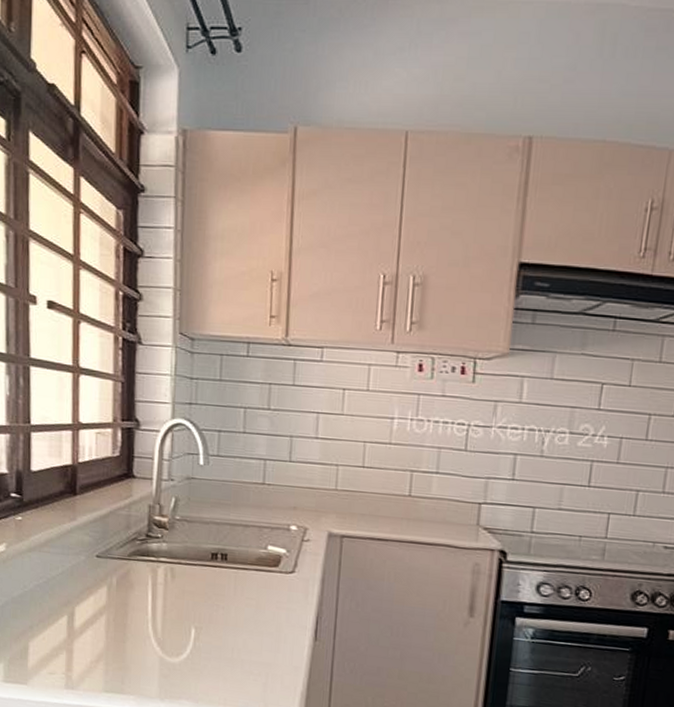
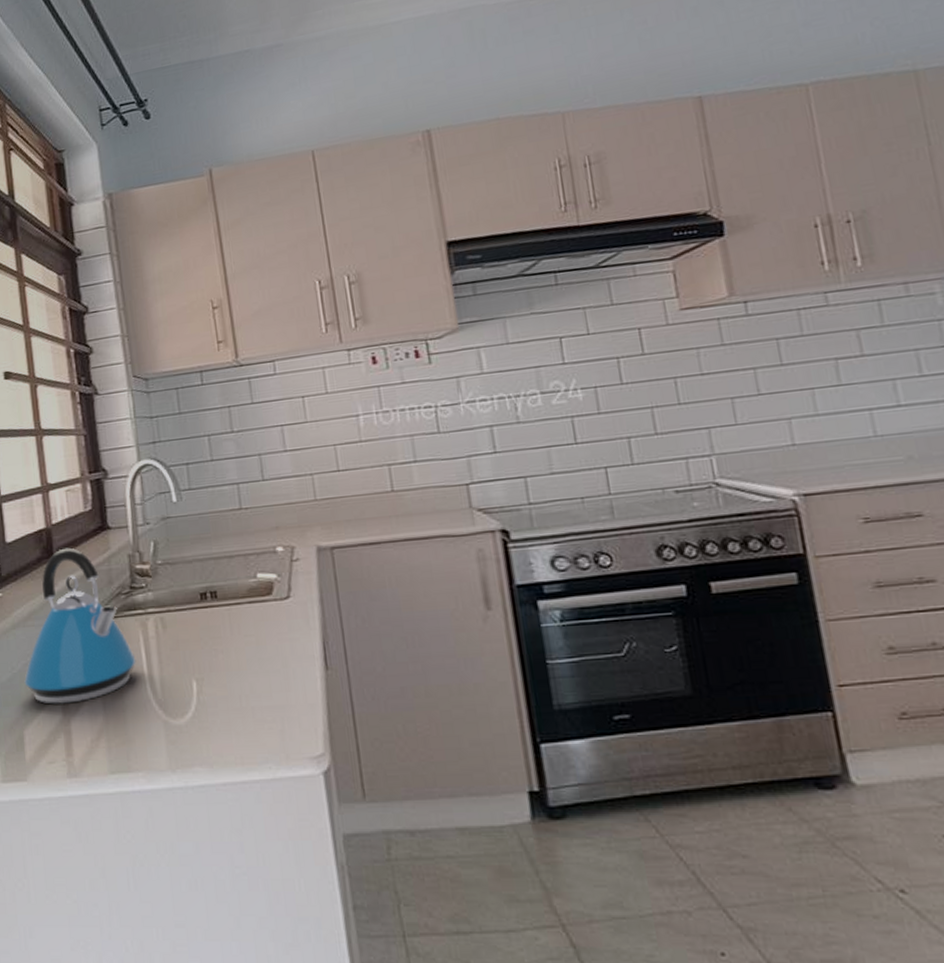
kettle: none [34,487,142,627] -> present [24,547,136,705]

